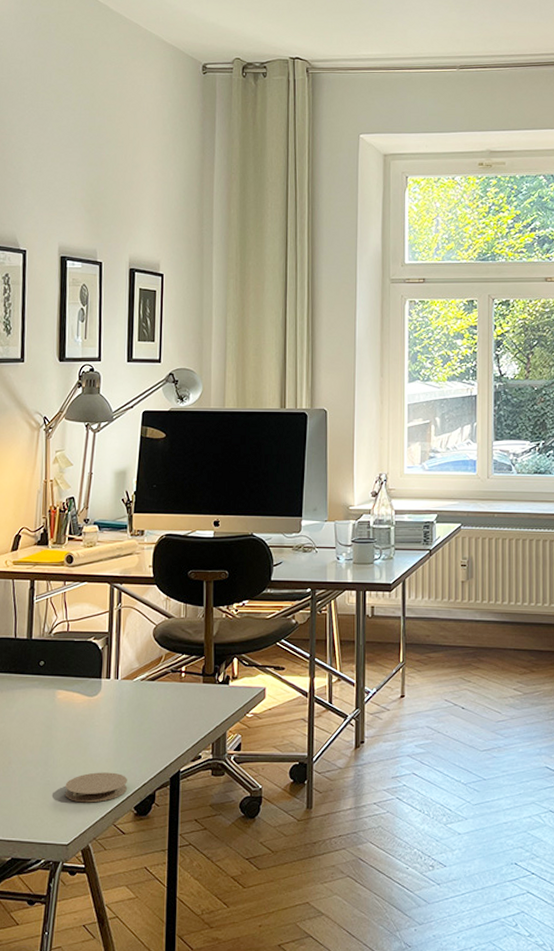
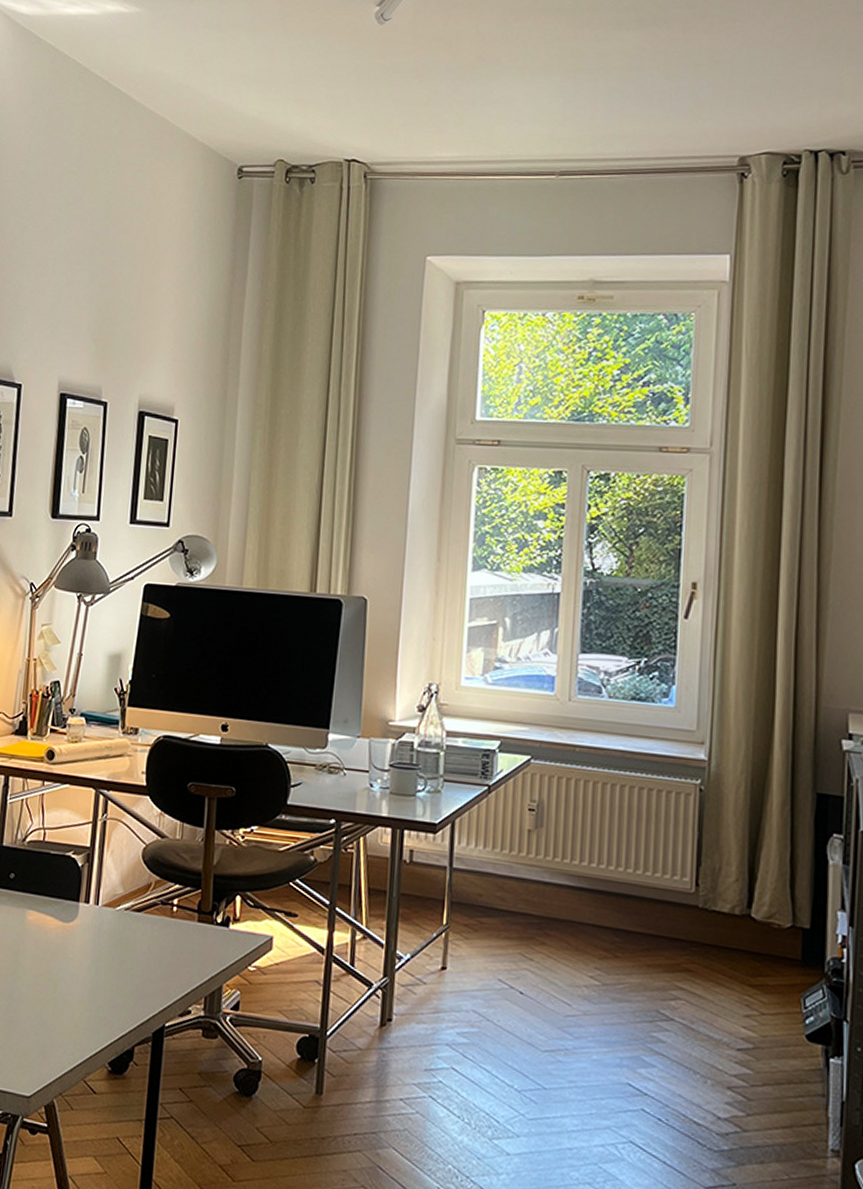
coaster: present [65,772,127,803] -> none [29,1014,102,1051]

